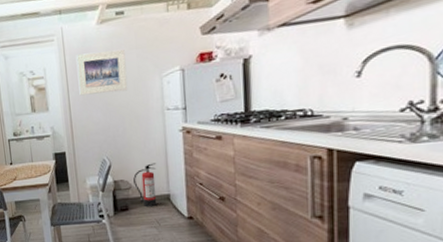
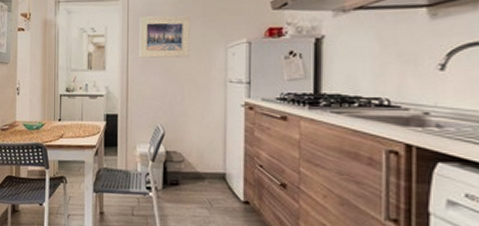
fire extinguisher: present [133,163,157,207] -> none [187,137,214,185]

